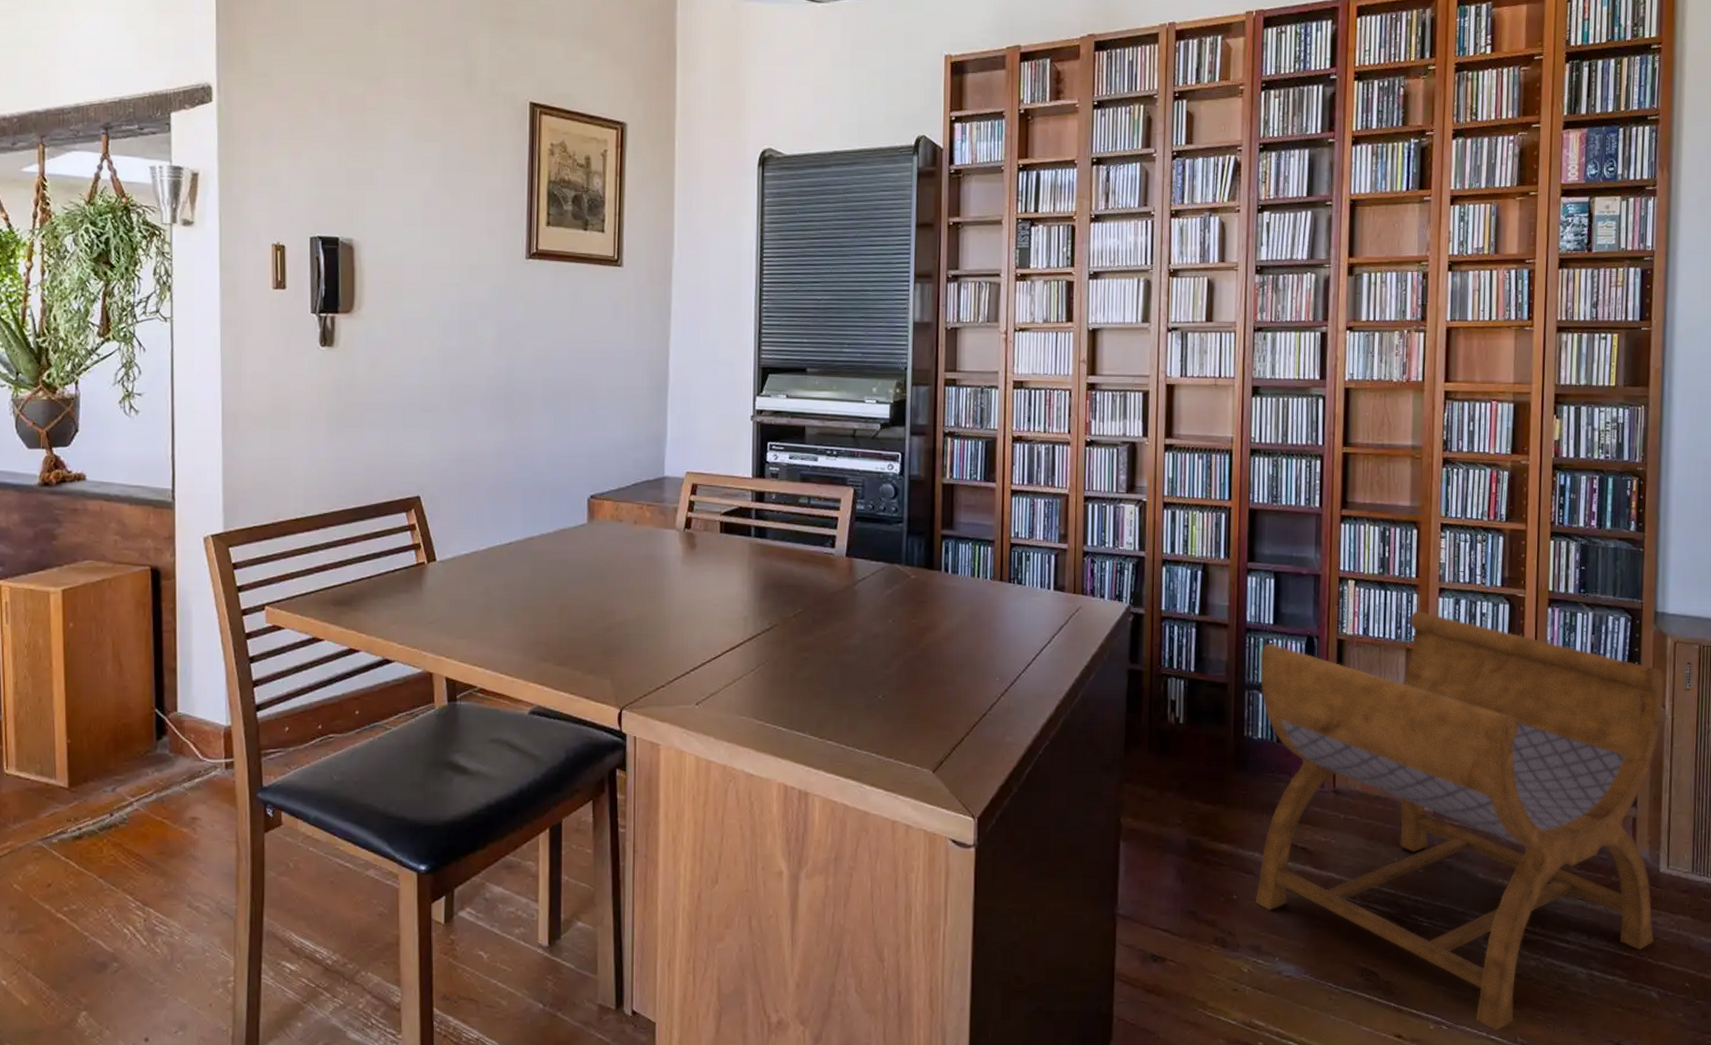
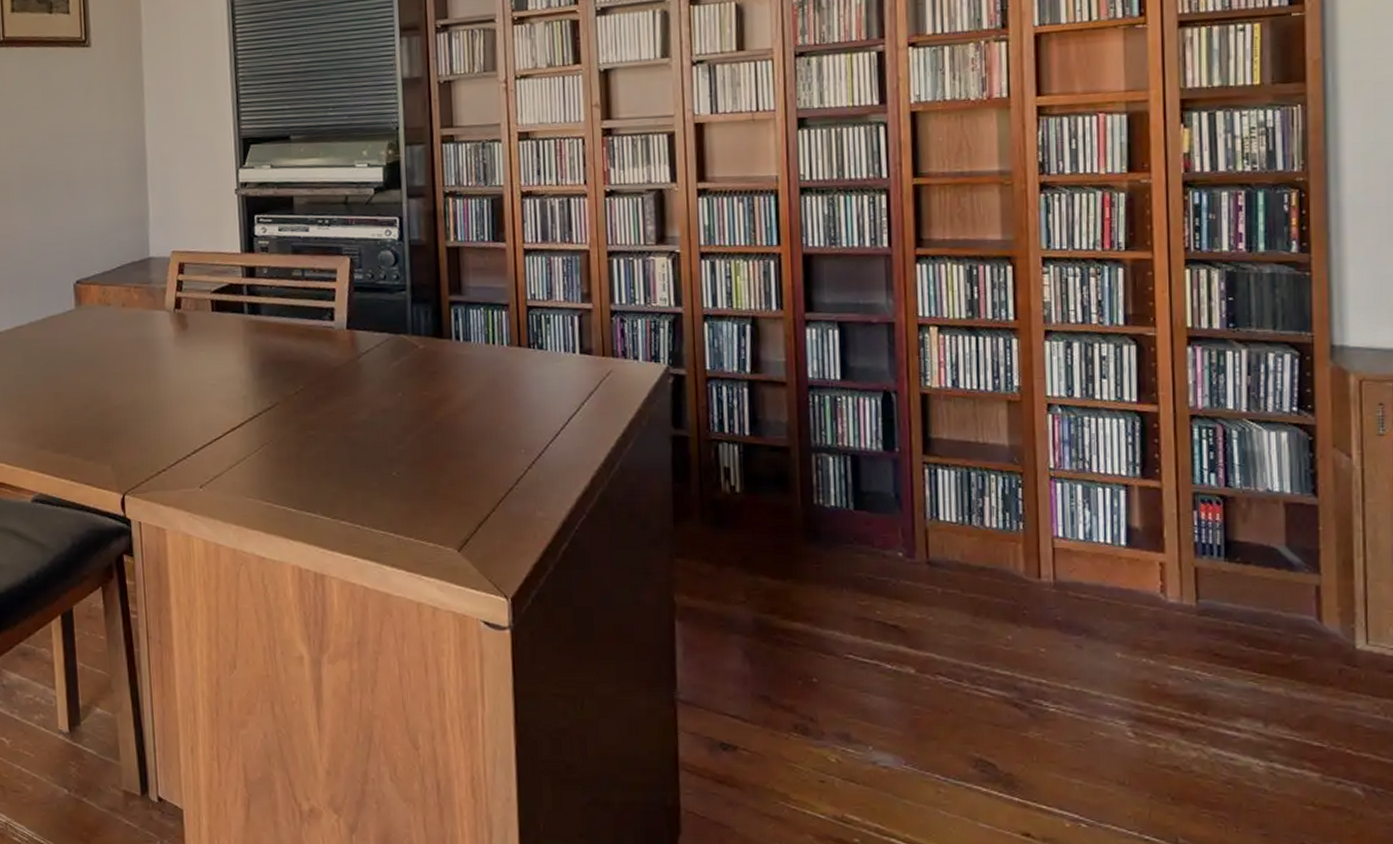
stool: present [1256,611,1665,1031] -> none [828,358,1352,830]

